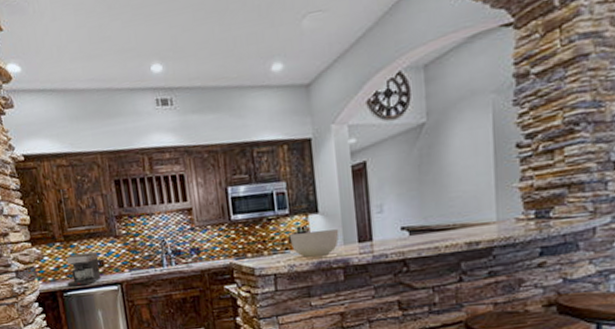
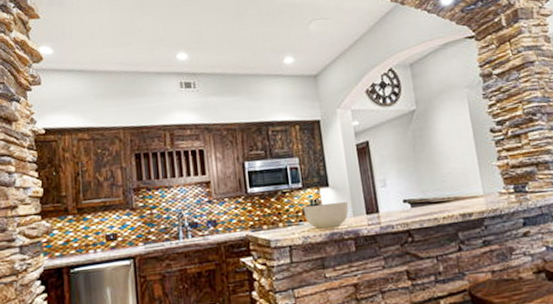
coffee maker: present [66,252,101,287] -> none [75,225,114,263]

